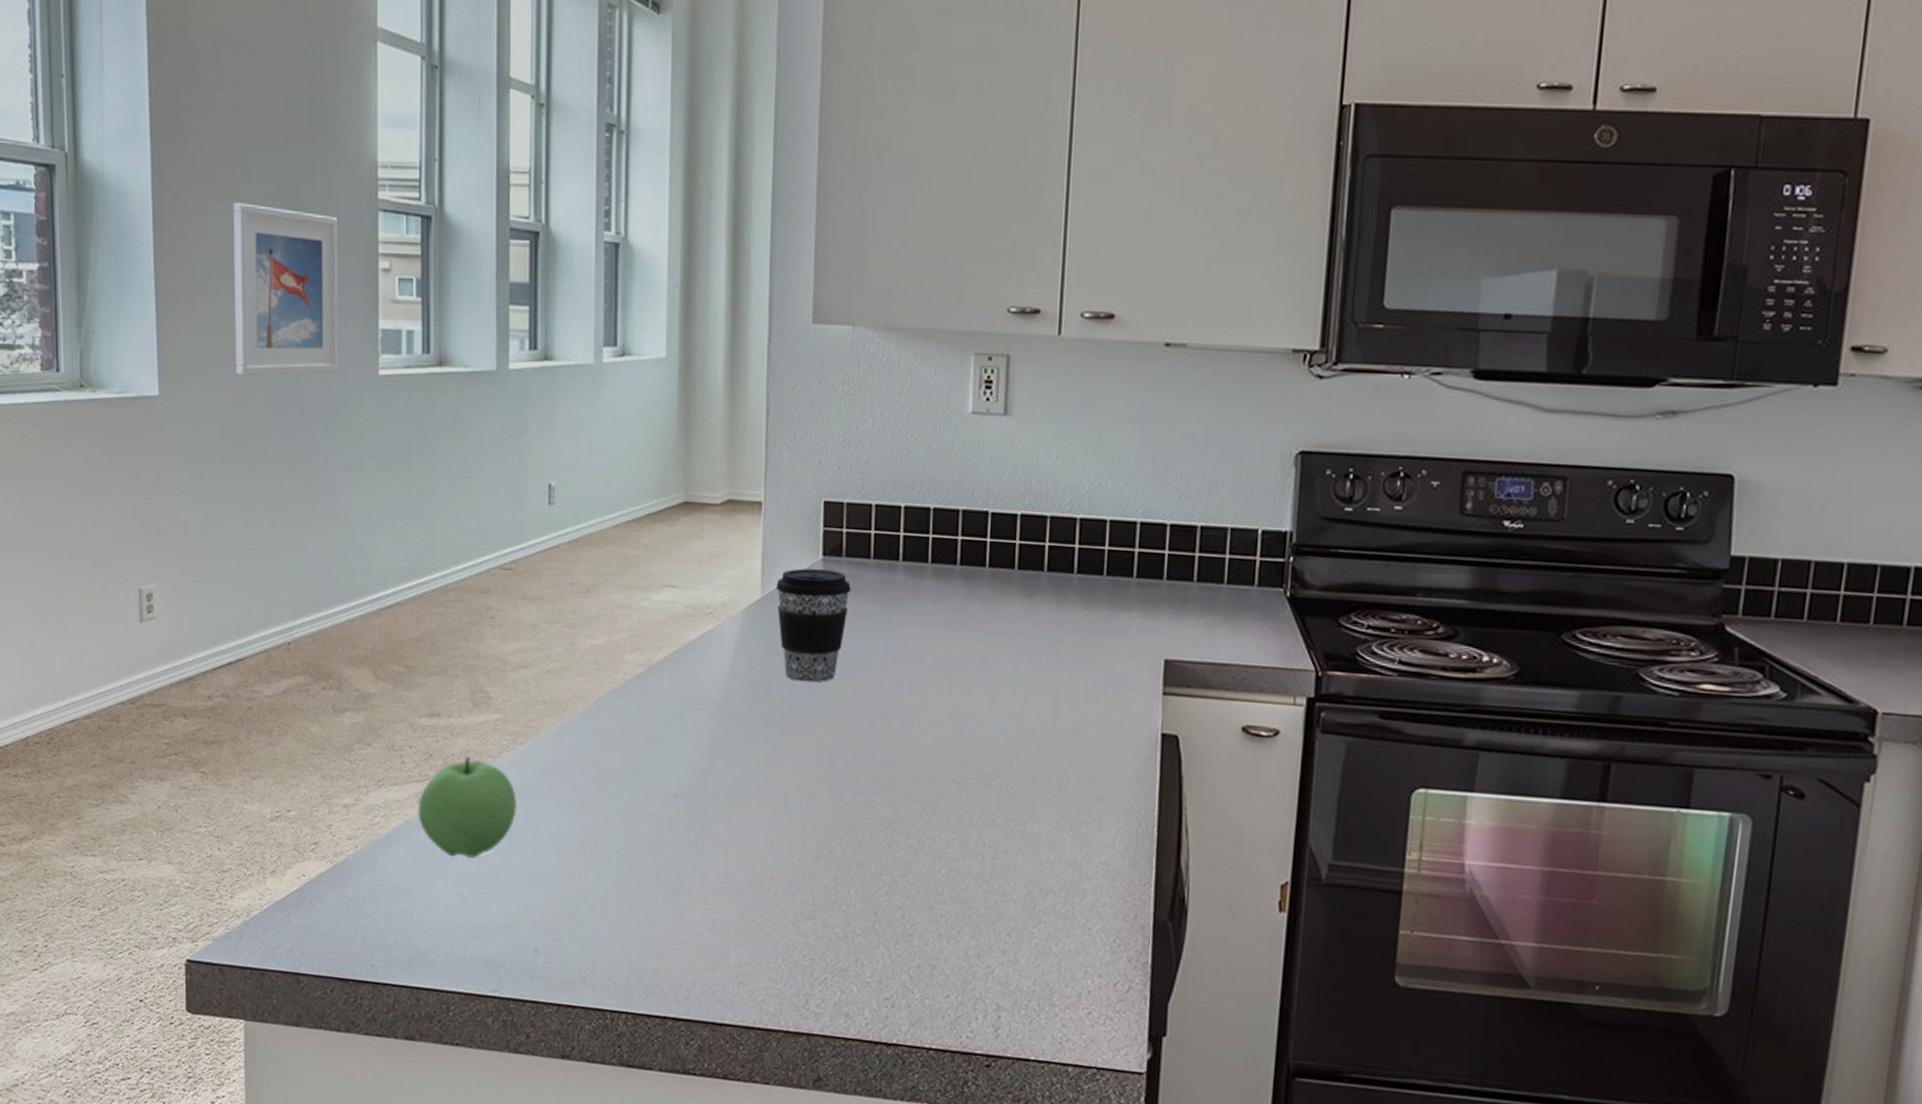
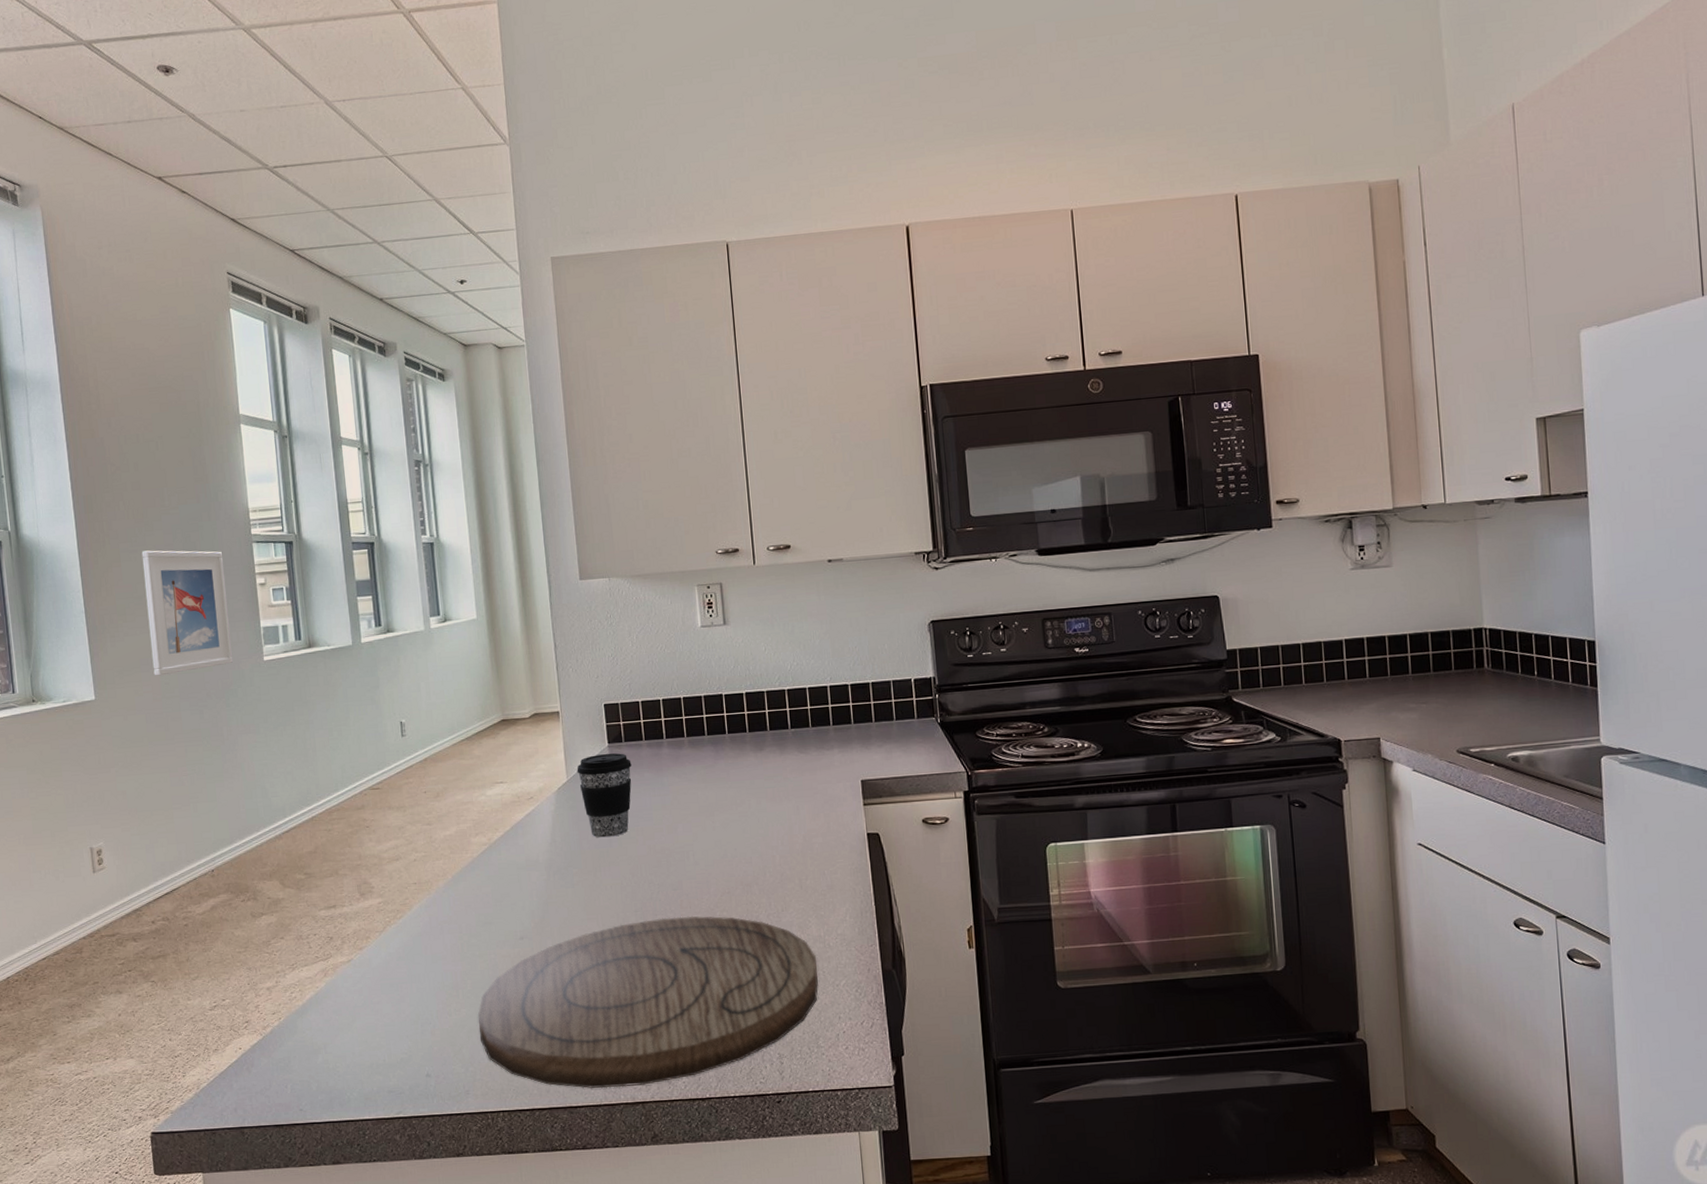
apple: present [418,756,518,858] -> none [324,935,403,1014]
cutting board: none [607,799,1067,1014] -> present [478,916,818,1089]

